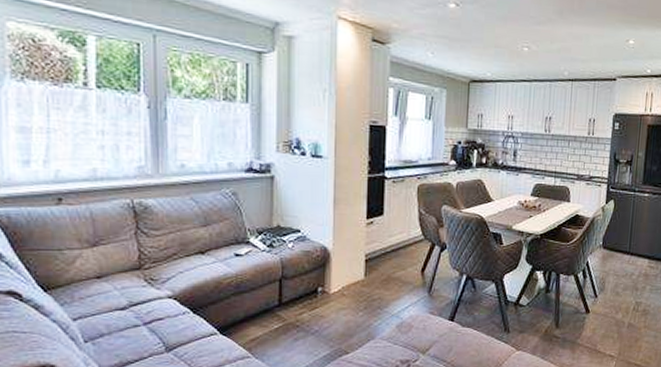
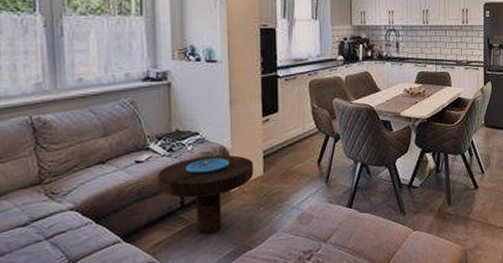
side table: none [256,255,355,334] -> present [157,155,254,234]

